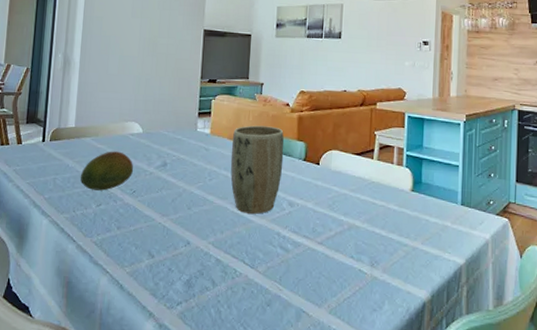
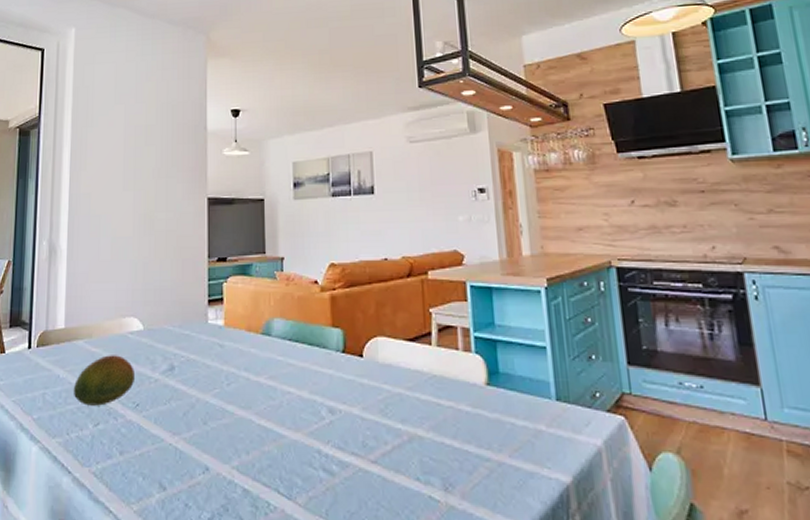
plant pot: present [230,125,284,214] -> none [251,311,317,426]

